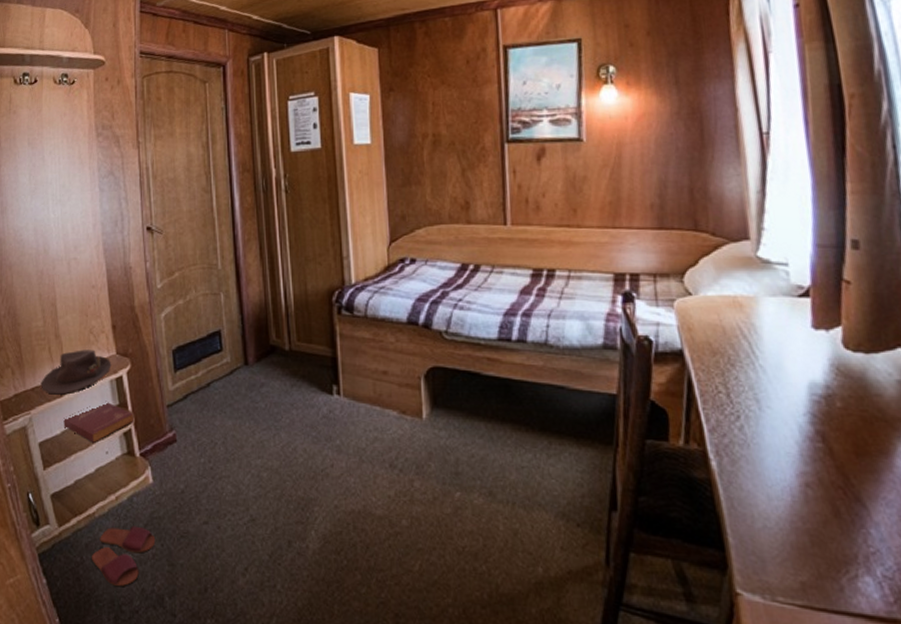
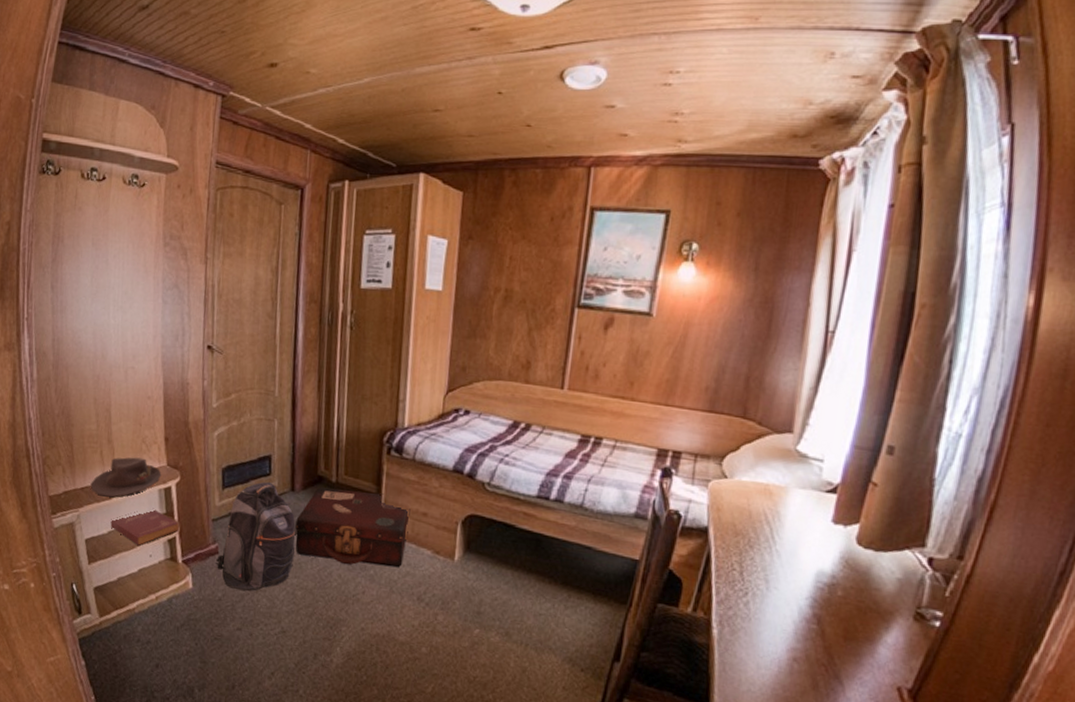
slippers: present [91,526,156,587] -> none [128,623,191,676]
backpack: none [174,359,256,480] -> present [215,482,296,592]
suitcase: none [253,356,371,436] -> present [295,487,411,567]

